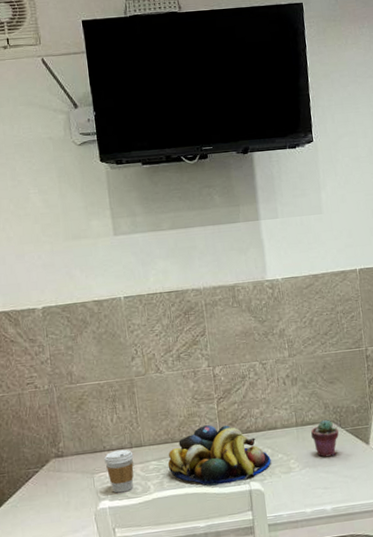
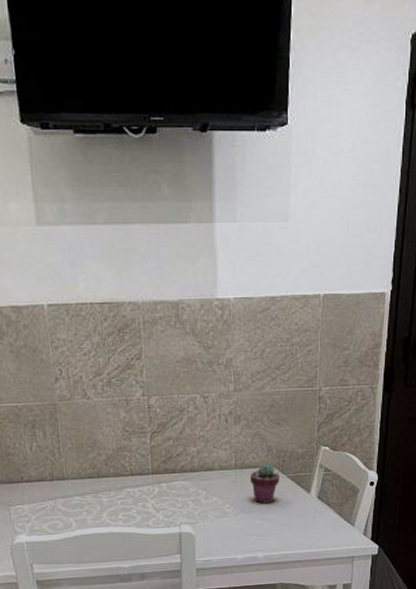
coffee cup: present [104,449,134,493] -> none [22,481,55,528]
fruit bowl: present [167,425,271,487] -> none [92,461,205,527]

